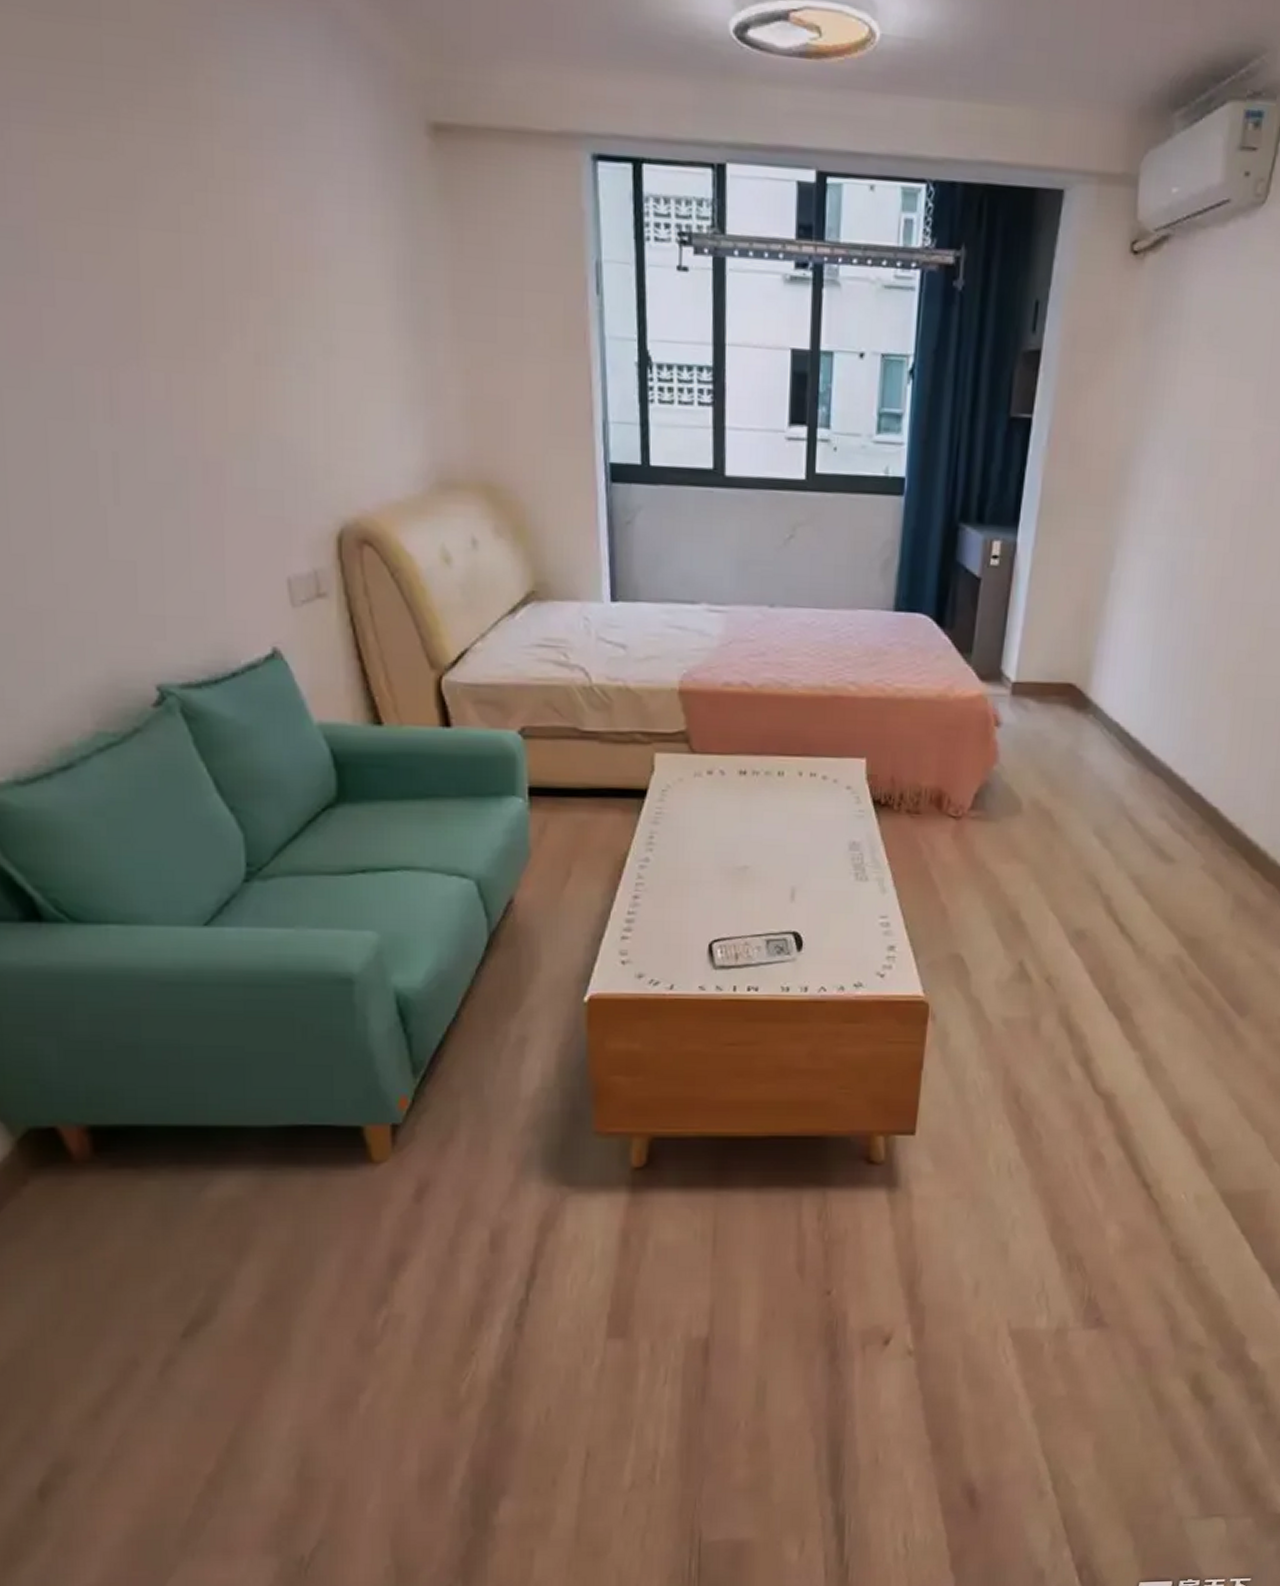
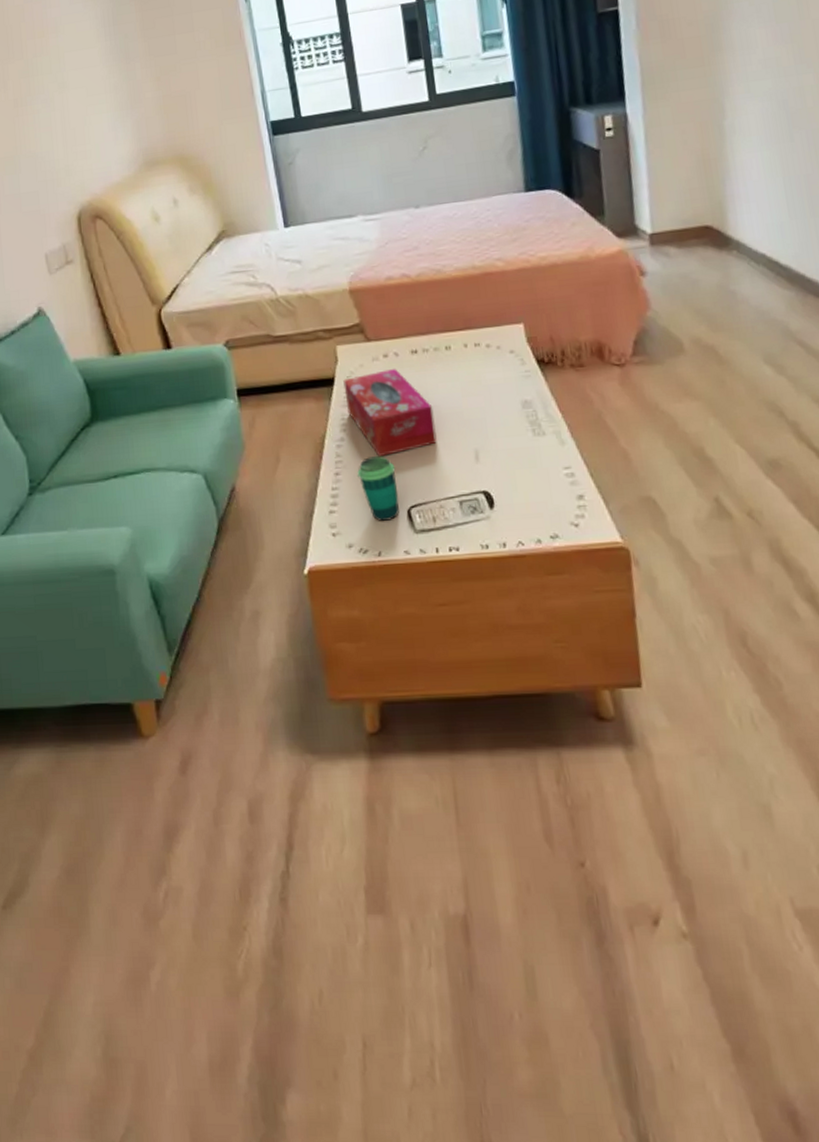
tissue box: none [656,787,754,884] -> present [343,368,437,457]
cup: none [659,882,703,953] -> present [357,456,399,521]

